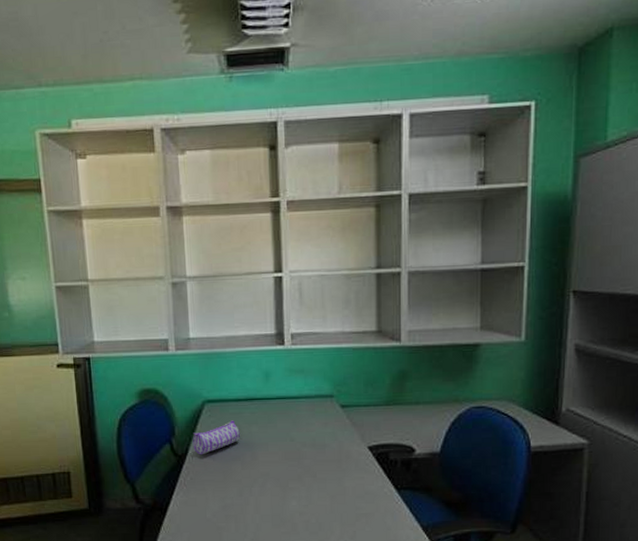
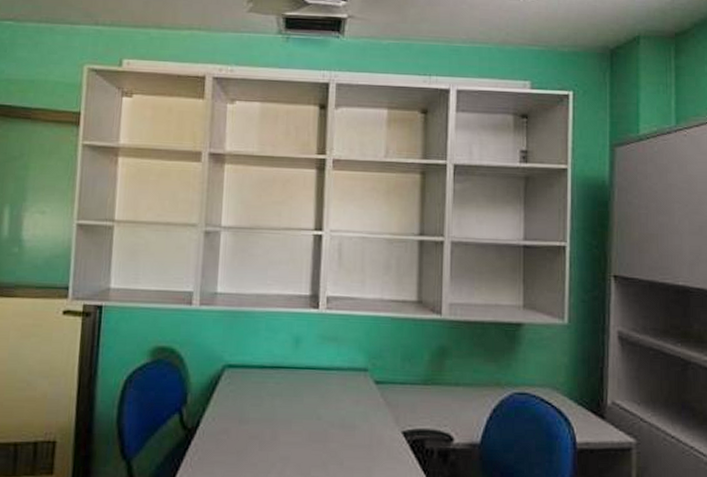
pencil case: present [192,420,240,455] -> none [205,390,261,430]

